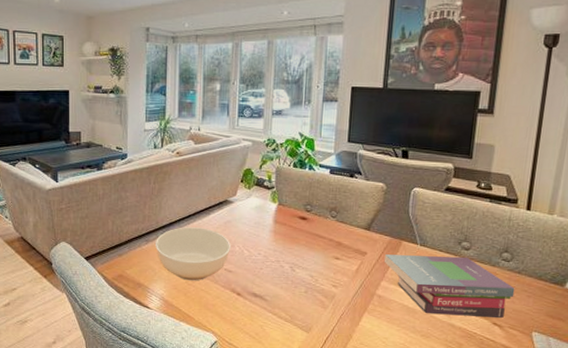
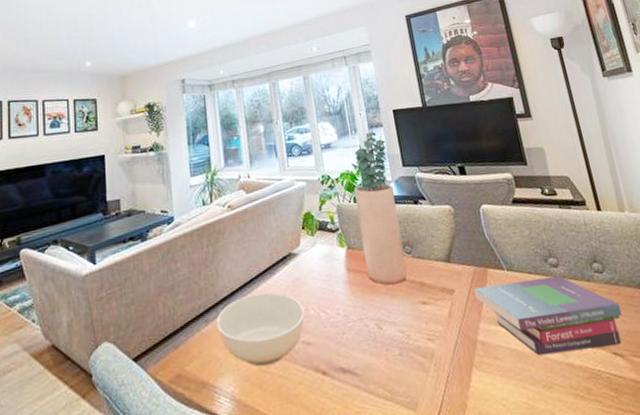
vase: none [291,99,336,240] -> present [354,125,407,285]

